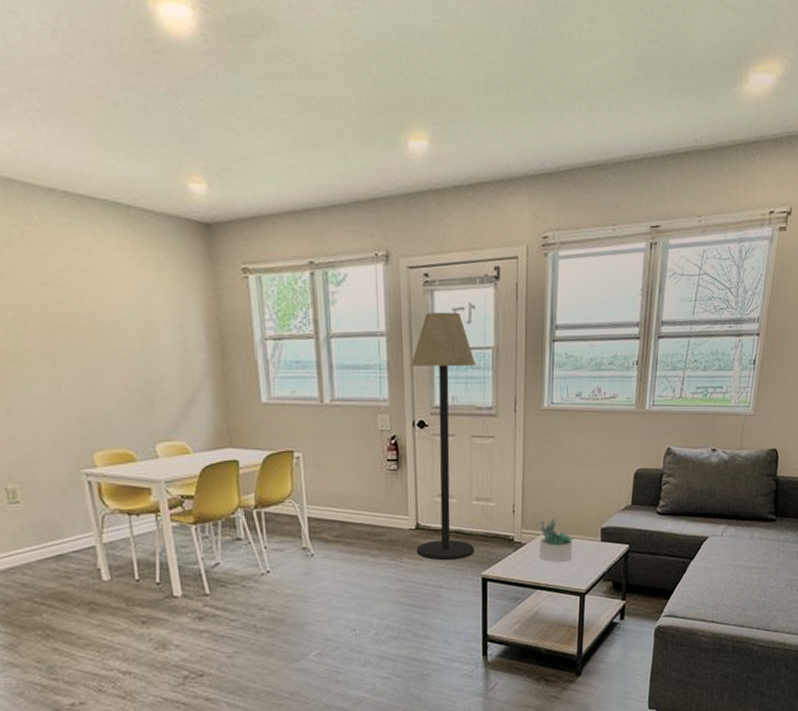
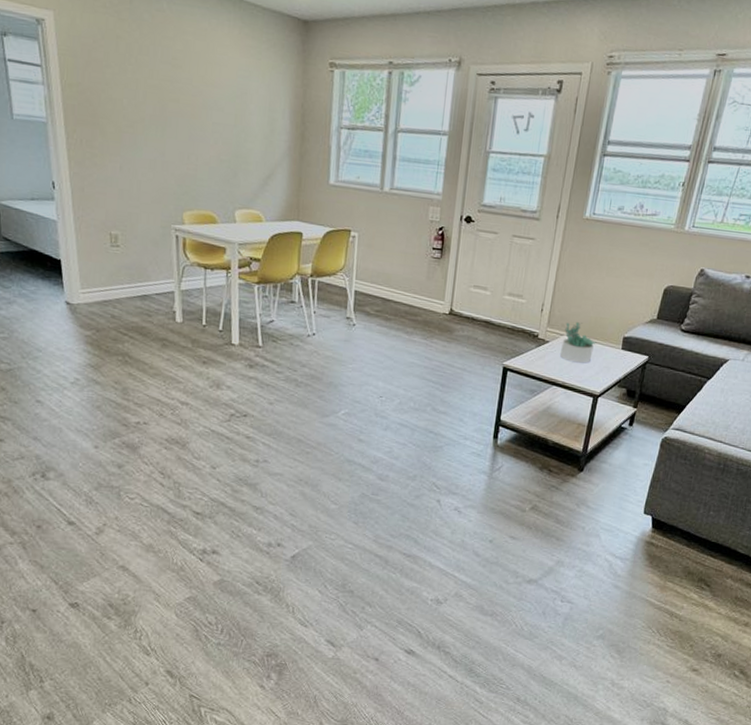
floor lamp: present [411,312,476,560] -> none [447,117,527,347]

